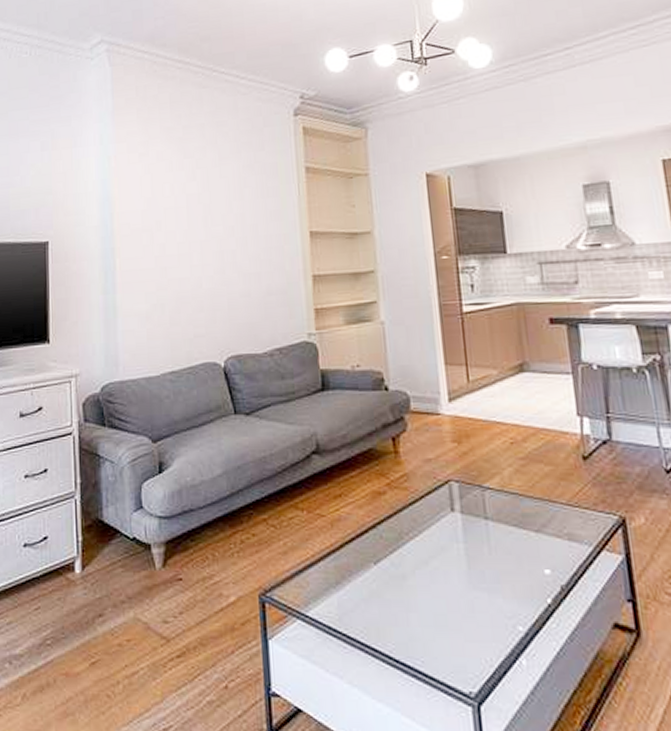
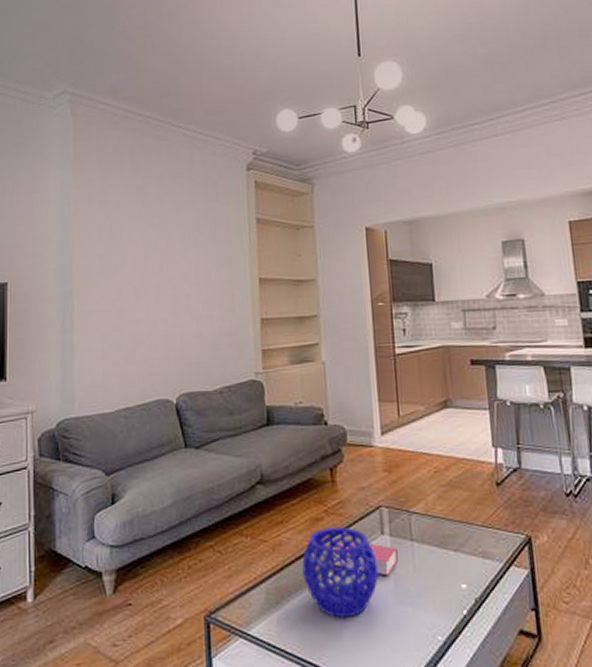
decorative bowl: none [363,502,450,602] -> present [302,526,379,618]
book: none [398,519,471,557] -> present [333,542,398,576]

